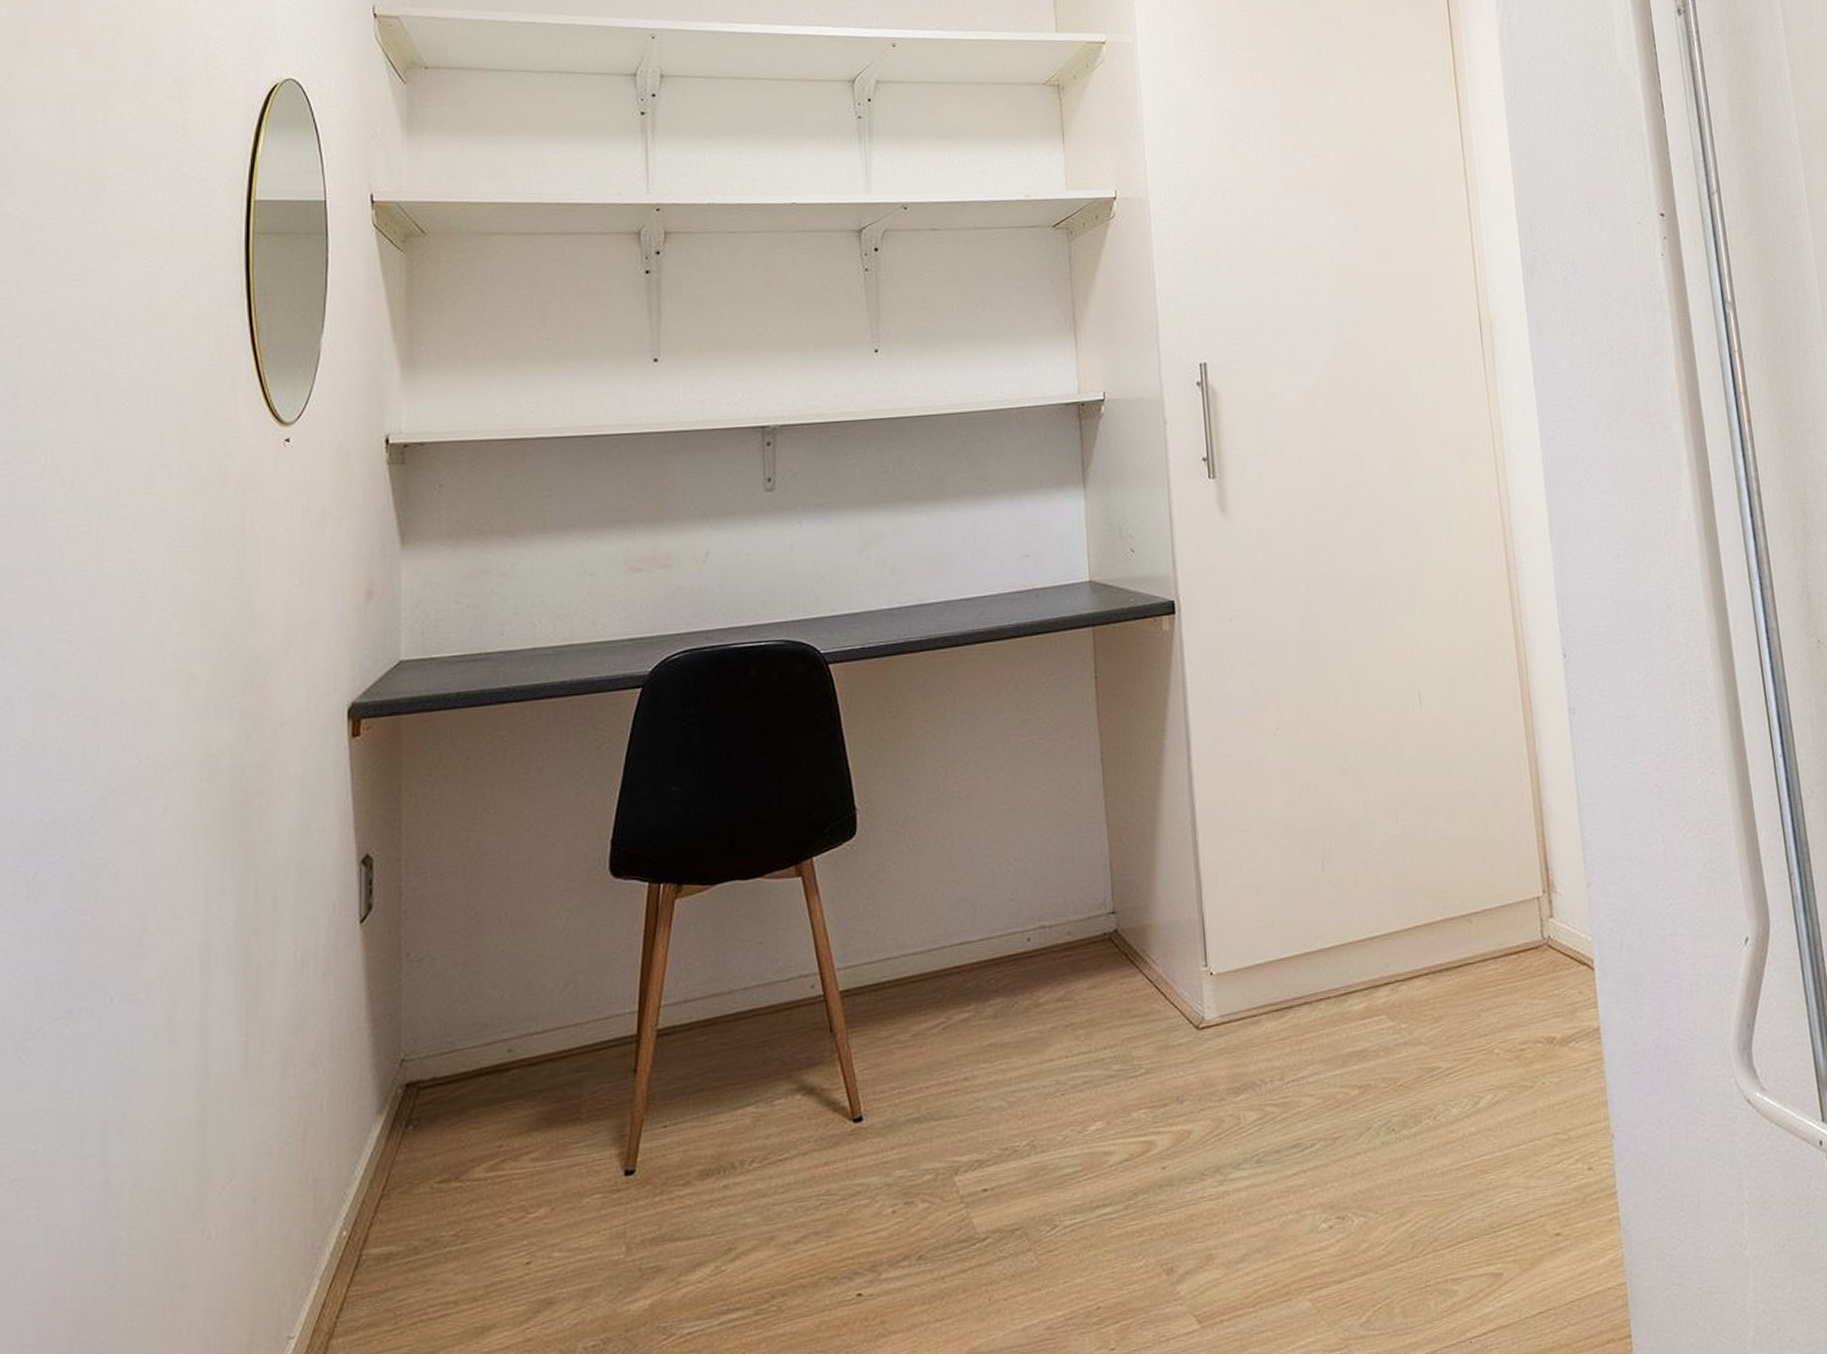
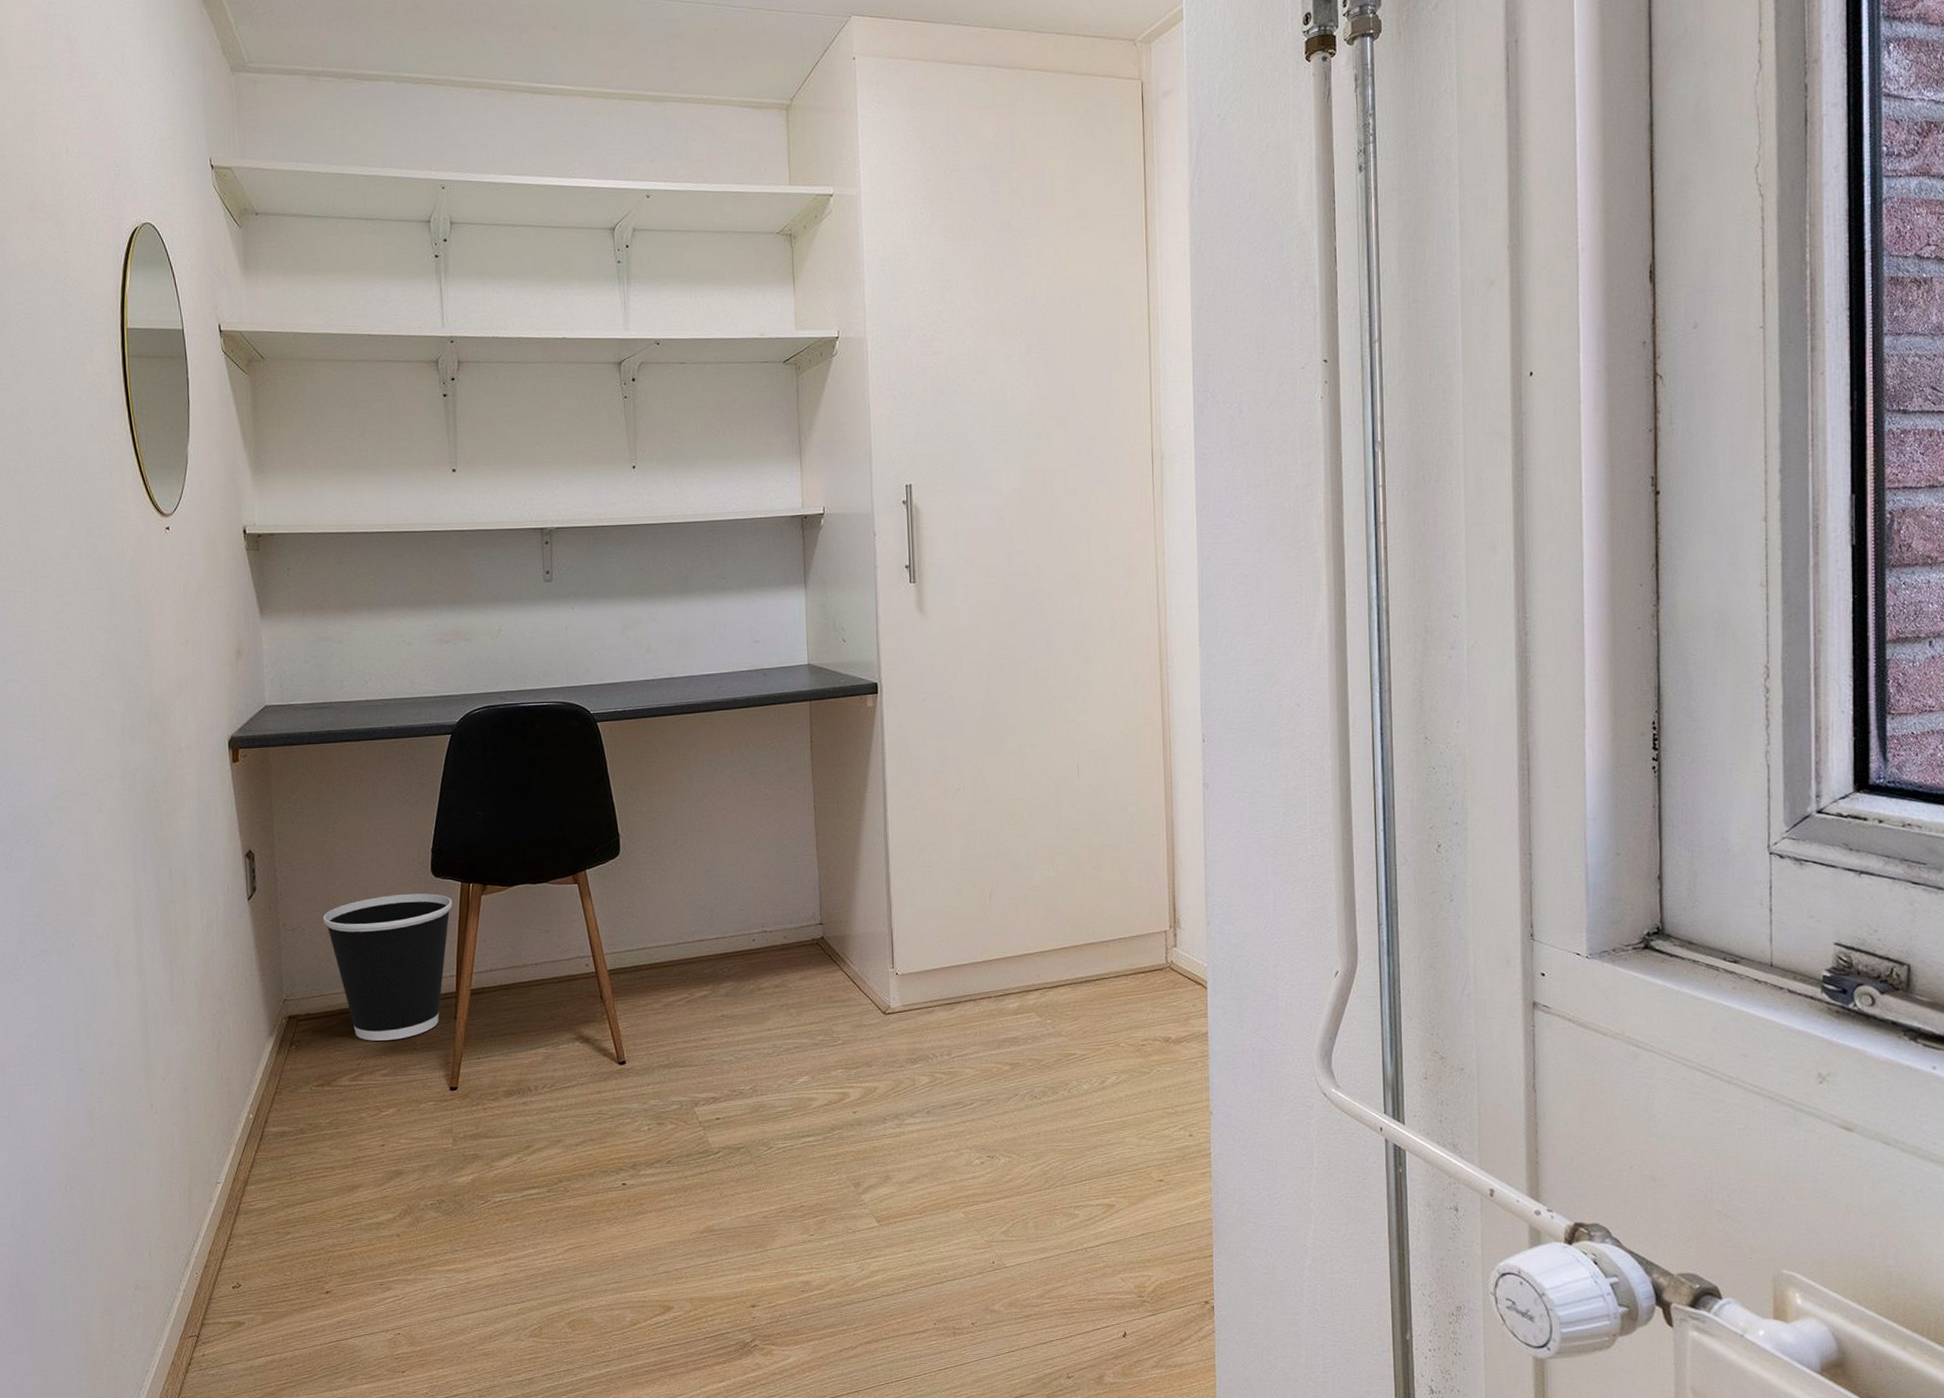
wastebasket: none [462,900,637,1112] -> present [323,893,453,1041]

